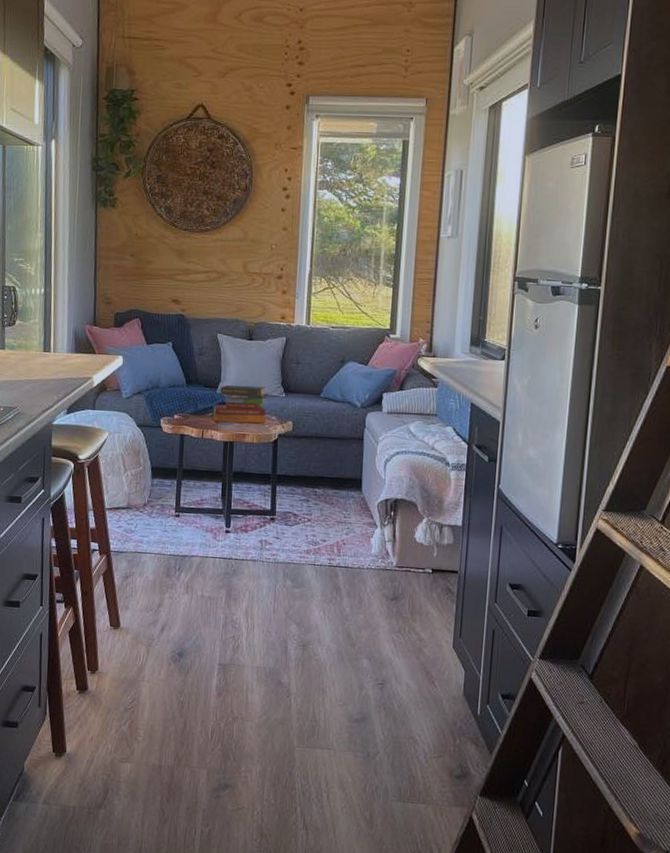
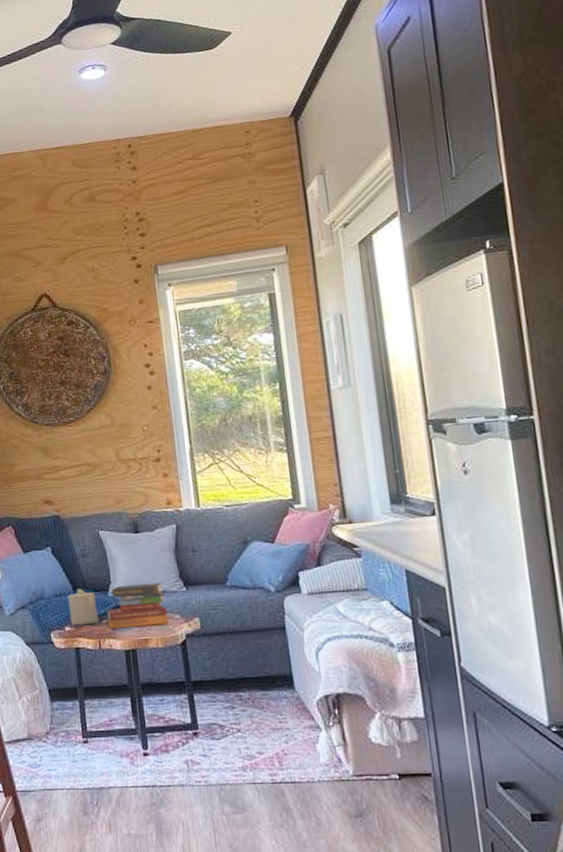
candle: none [179,383,206,416] -> present [68,589,100,626]

